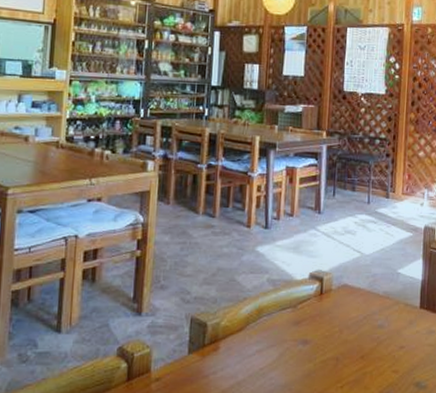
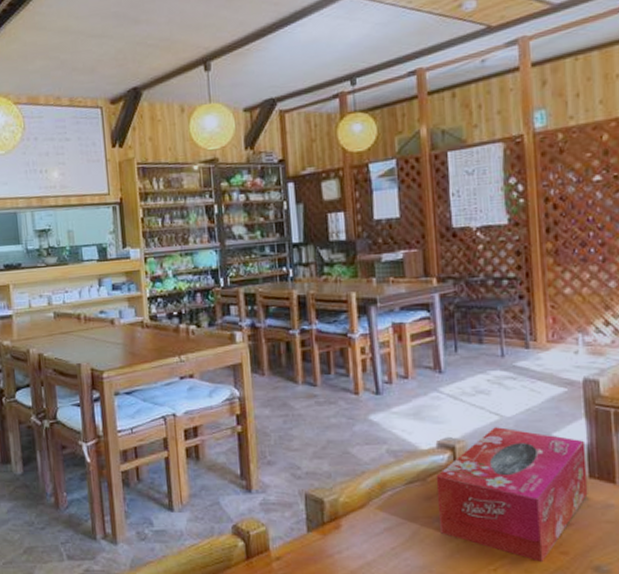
tissue box: none [302,263,421,379] -> present [436,427,588,562]

